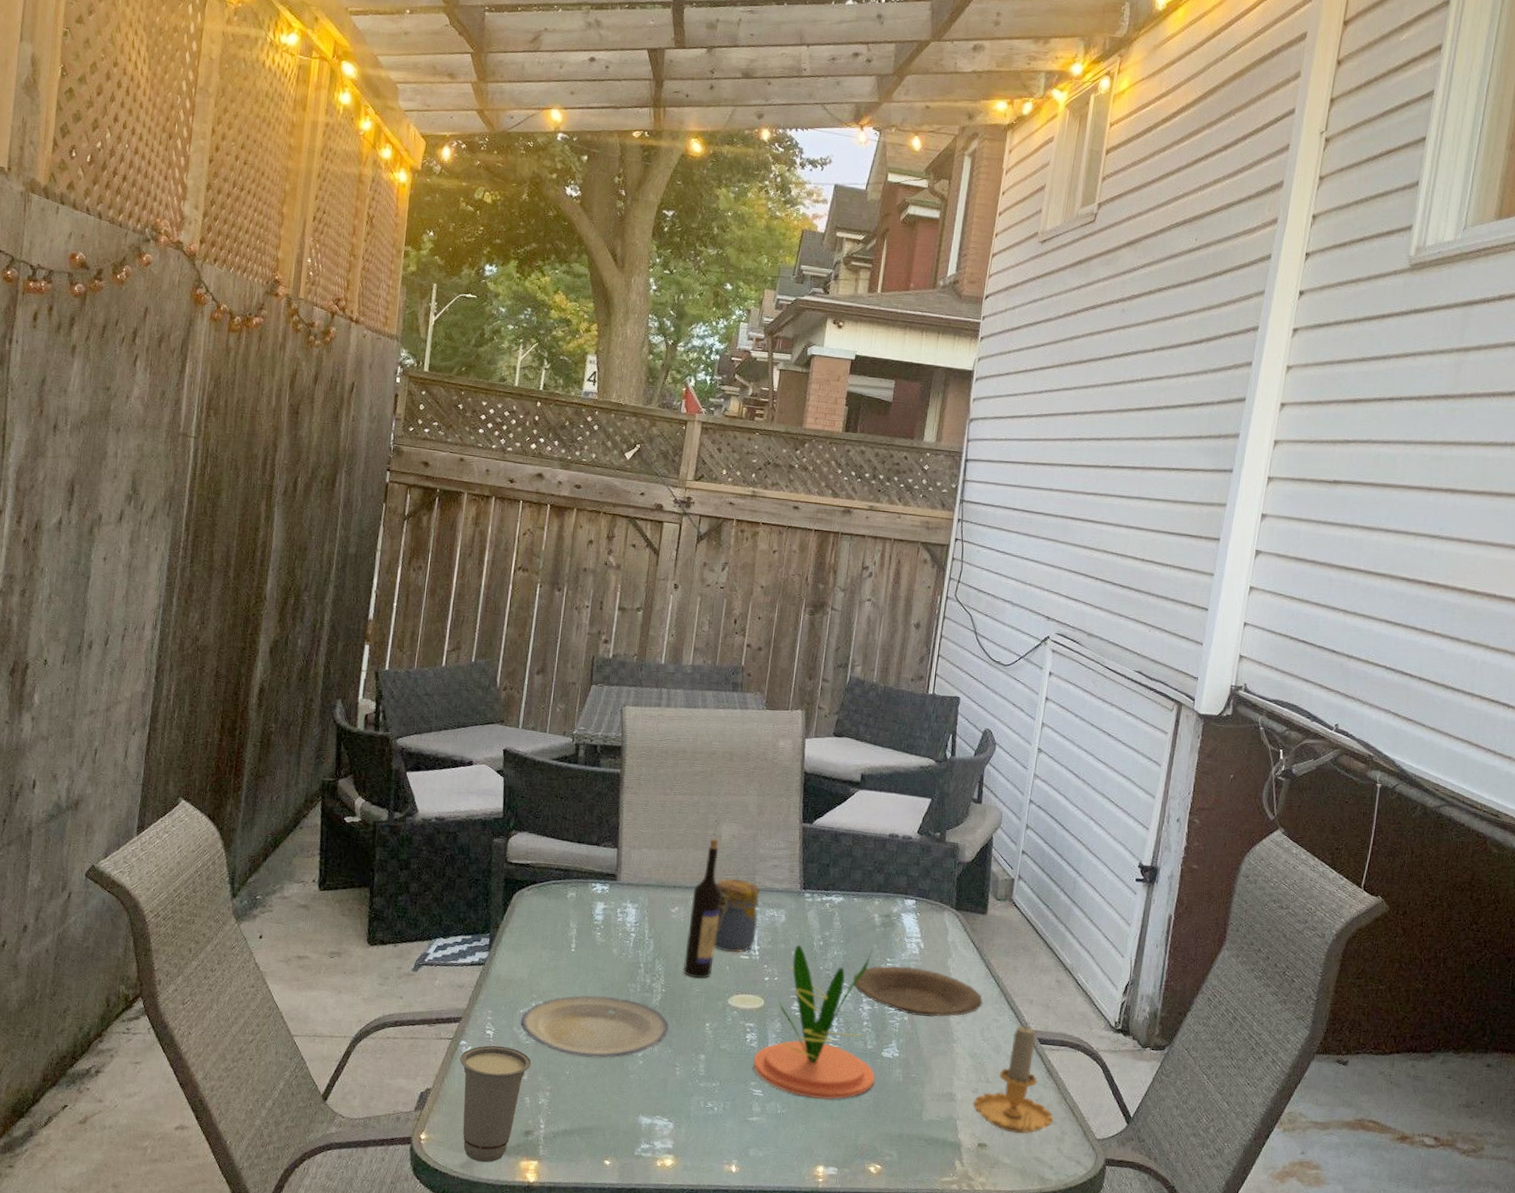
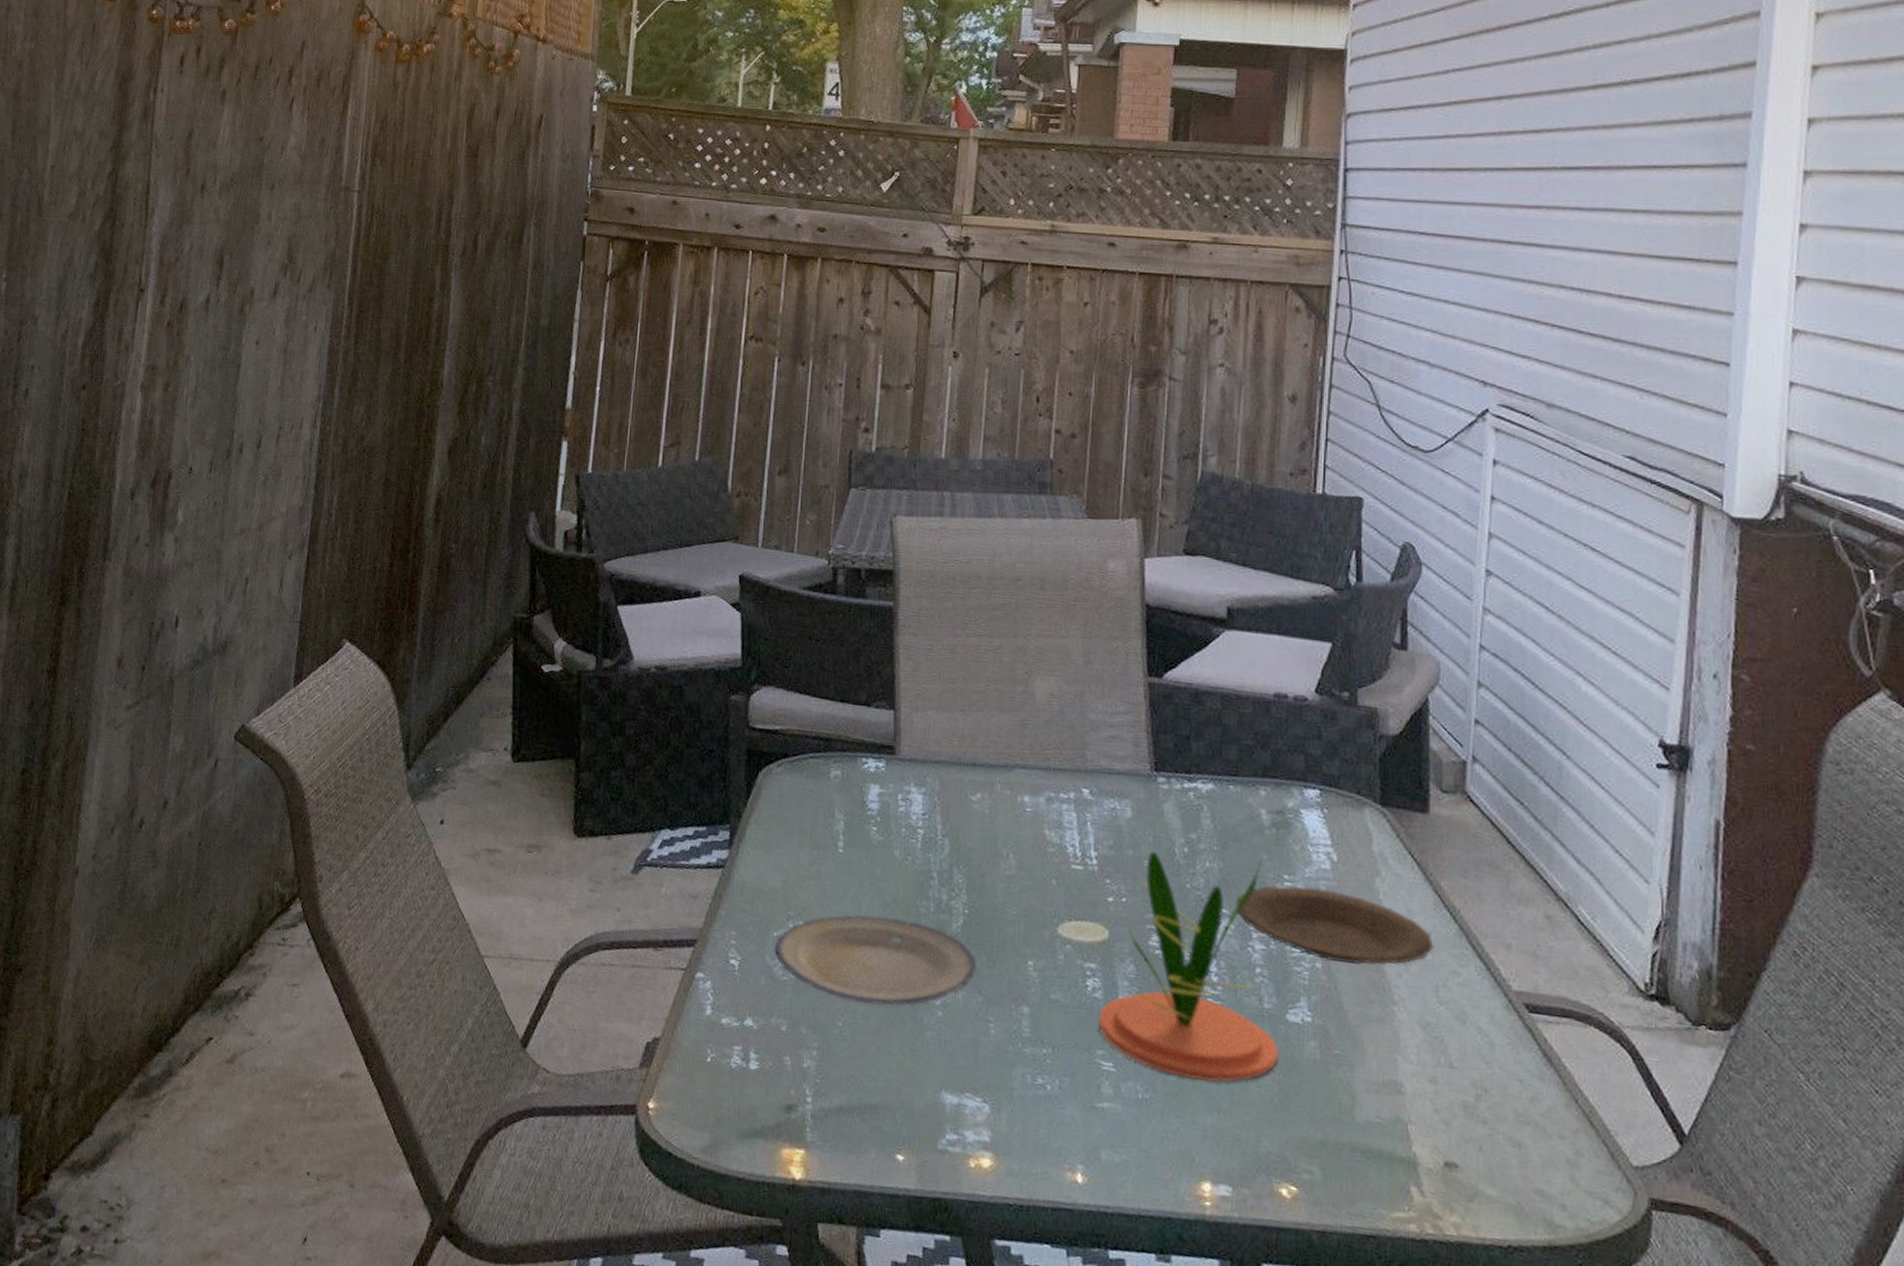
cup: present [460,1045,531,1163] -> none [696,980,790,1147]
wine bottle: present [683,838,722,979] -> none [991,697,1040,897]
jar: present [714,879,760,953] -> none [1031,754,1094,860]
candle: present [973,1023,1054,1134] -> none [1430,979,1561,1152]

